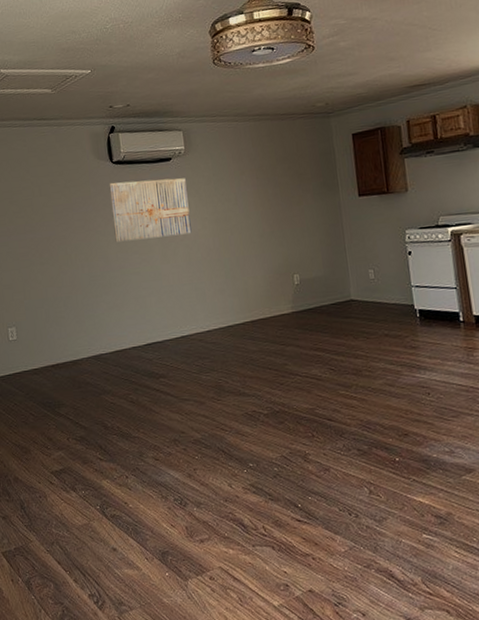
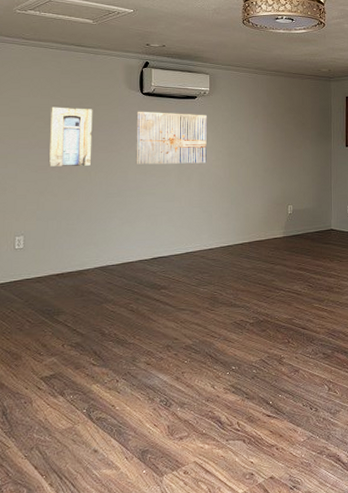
wall art: none [23,186,70,253] -> present [48,107,93,166]

